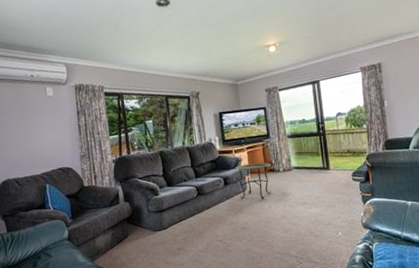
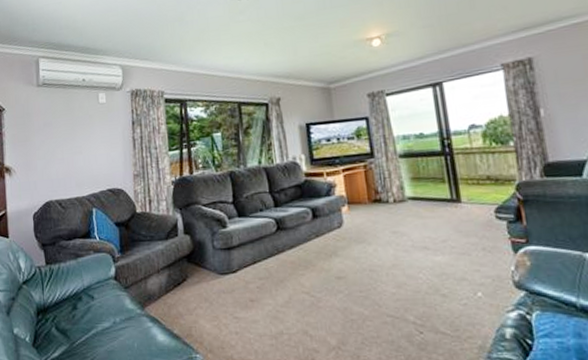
side table: present [235,162,271,200] -> none [326,190,377,241]

